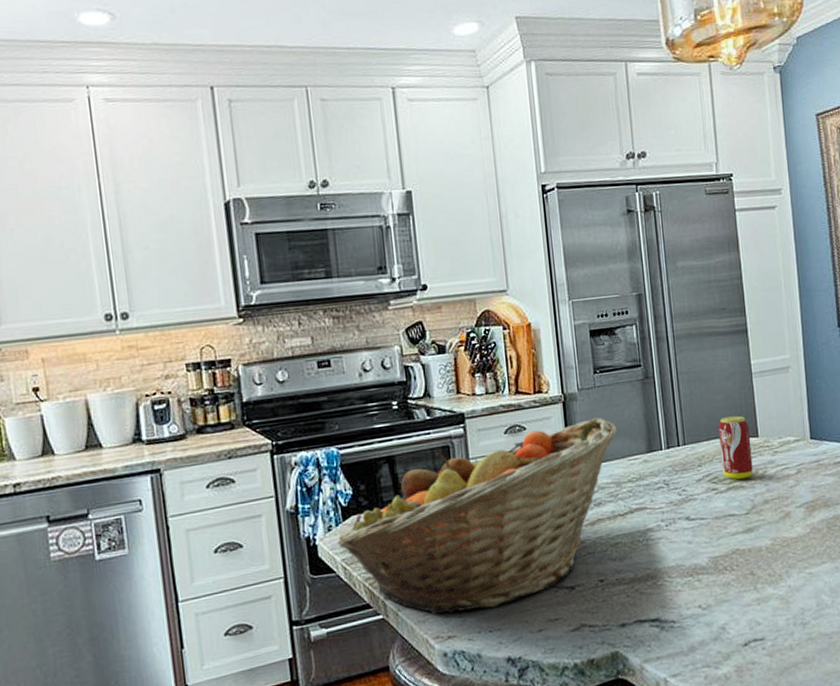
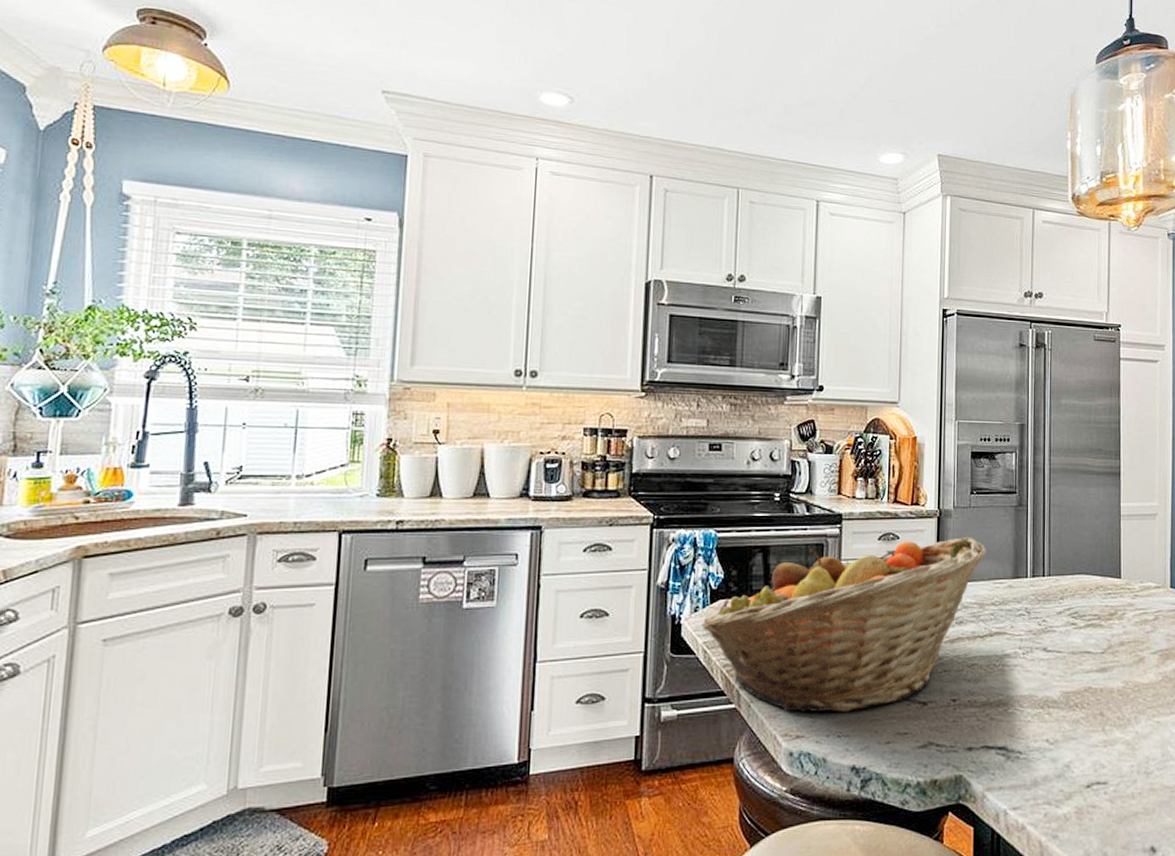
beverage can: present [718,416,754,480] -> none [1083,554,1113,618]

